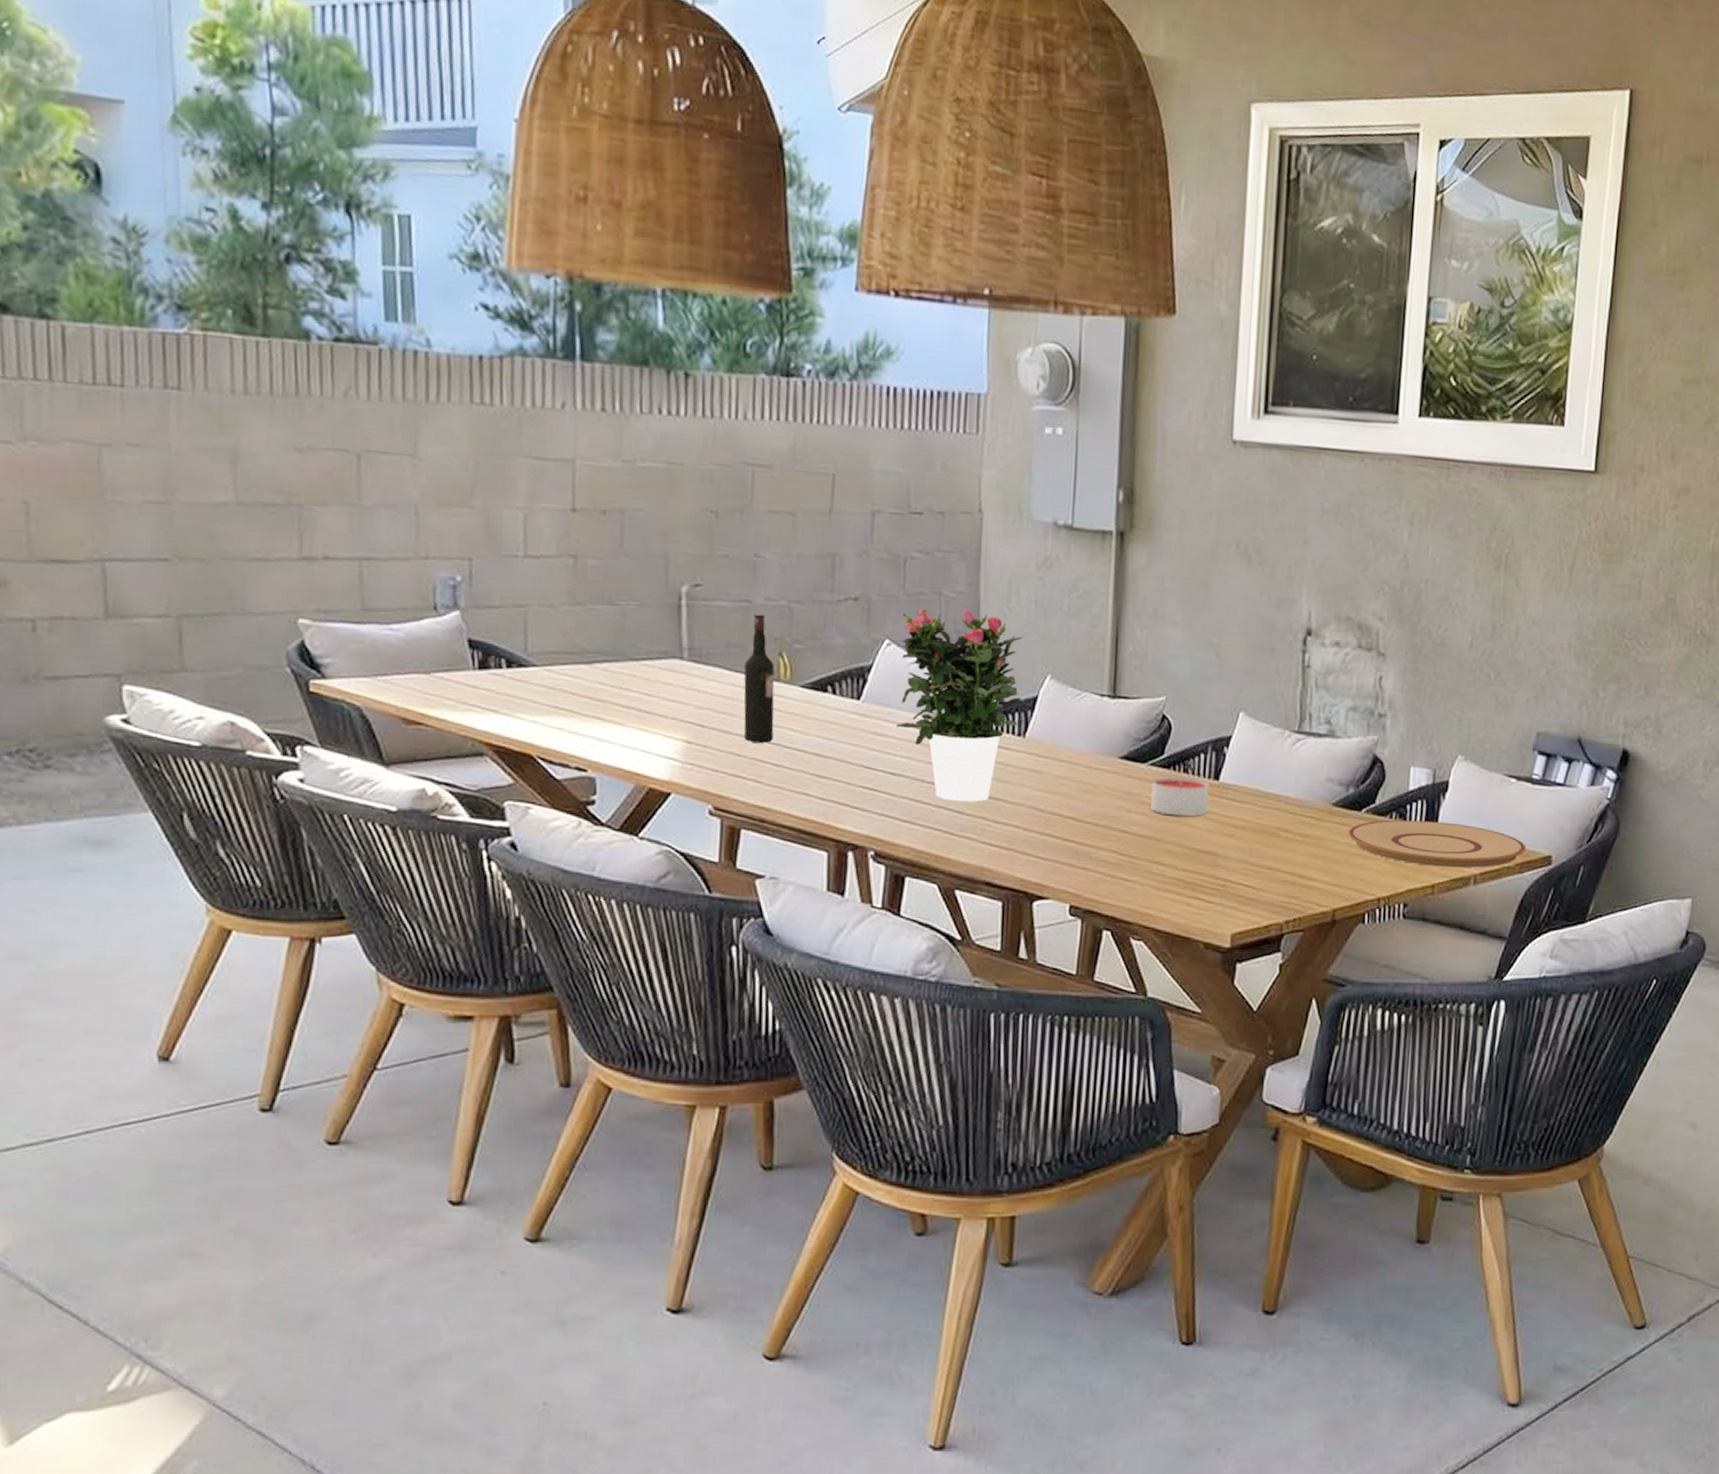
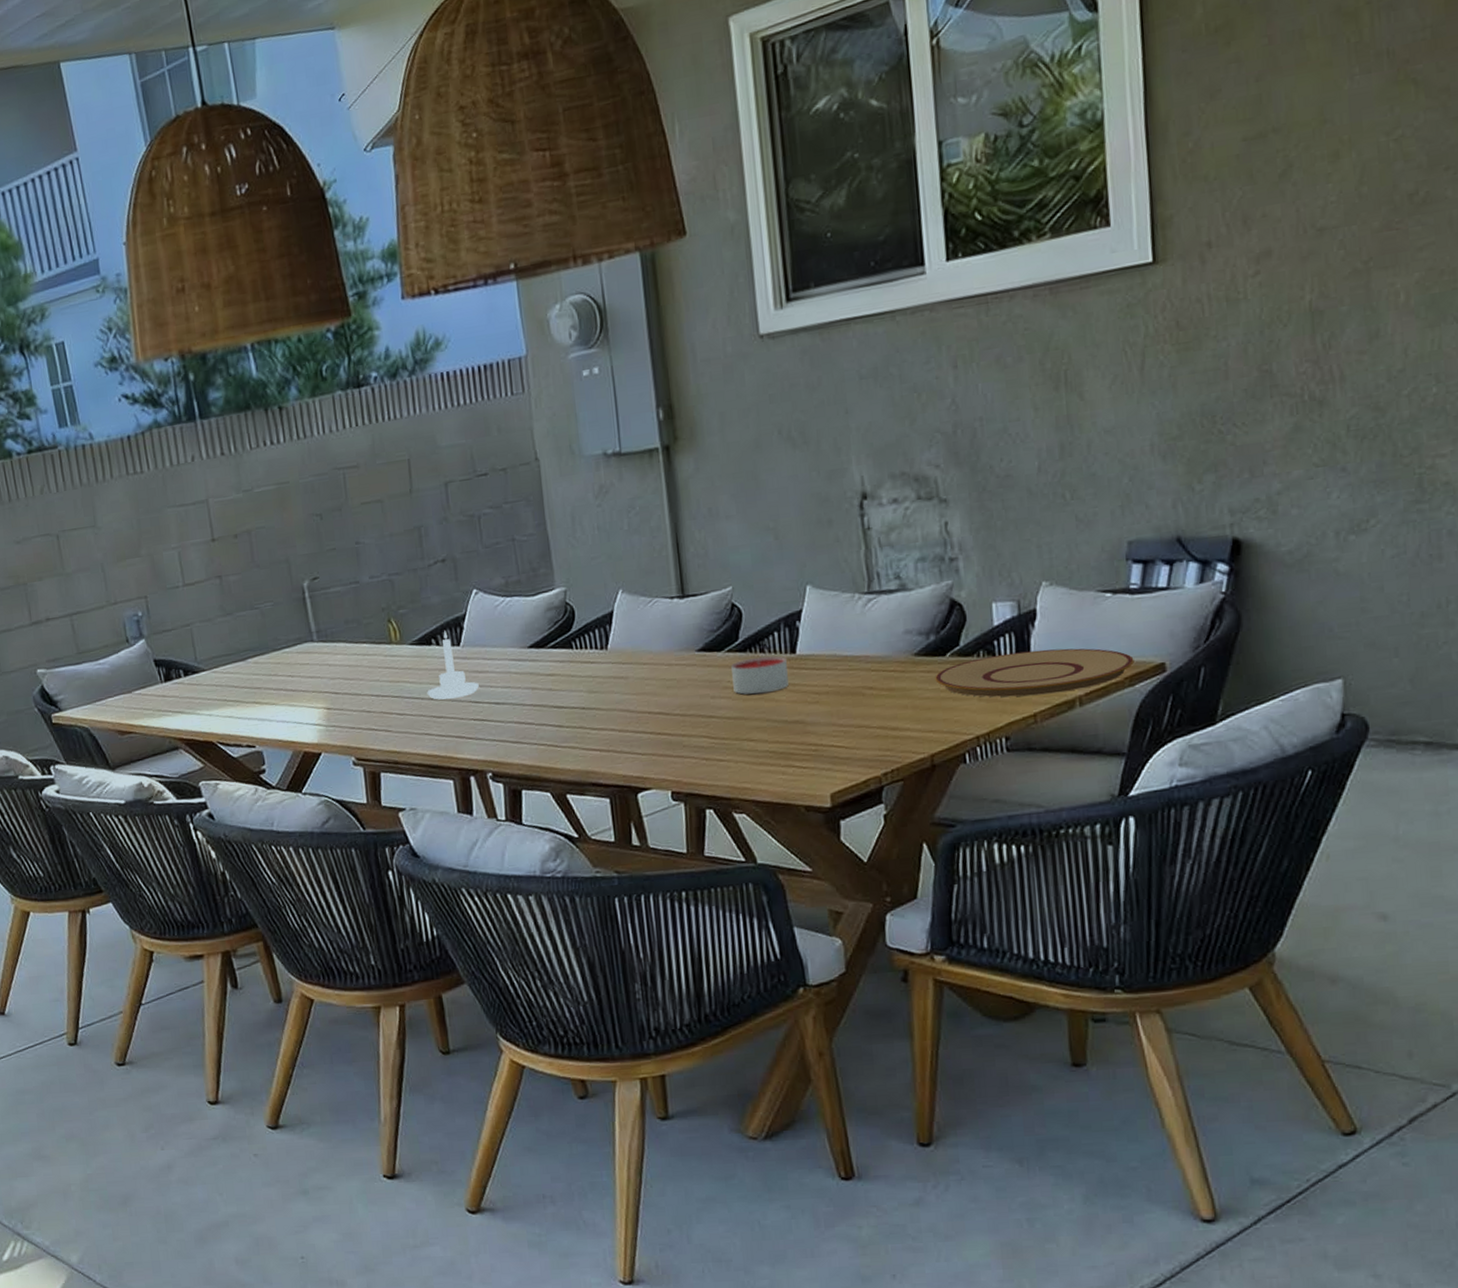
wine bottle: present [743,614,775,743] -> none [361,590,395,699]
candle holder: none [812,679,875,759] -> present [427,631,479,700]
potted flower: present [897,608,1022,802] -> none [484,548,599,718]

